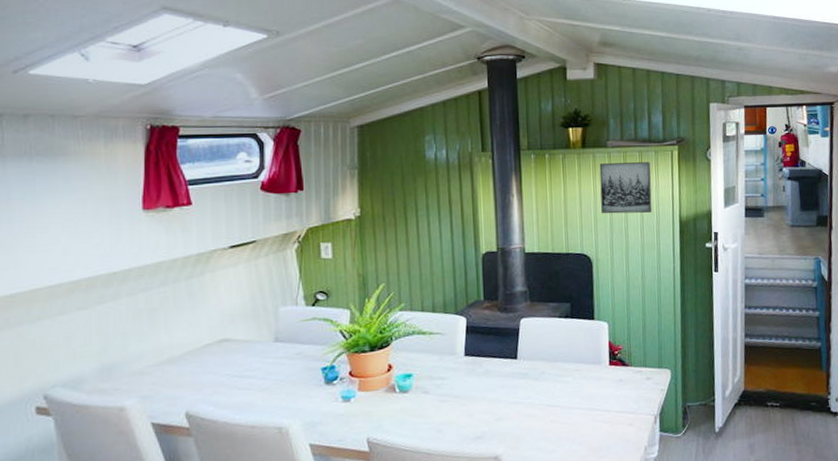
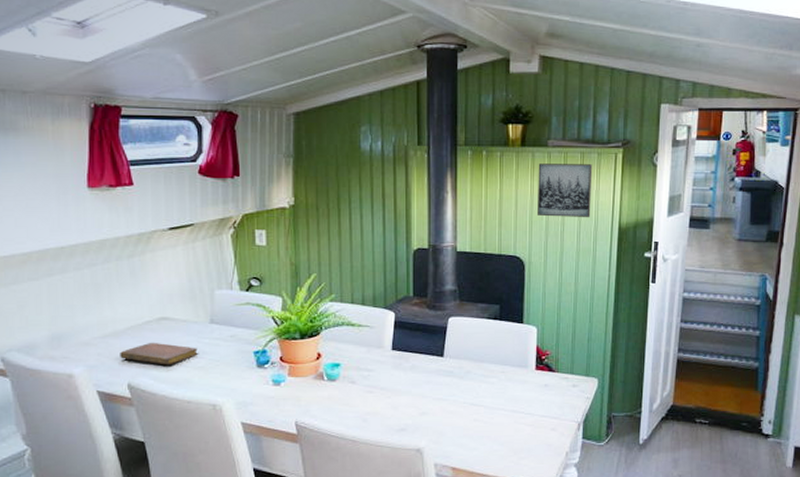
notebook: none [177,366,262,390] -> present [120,342,198,366]

